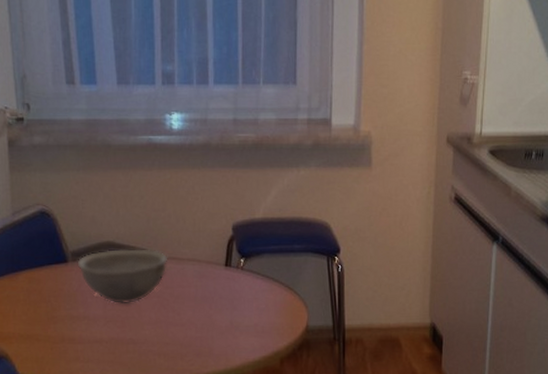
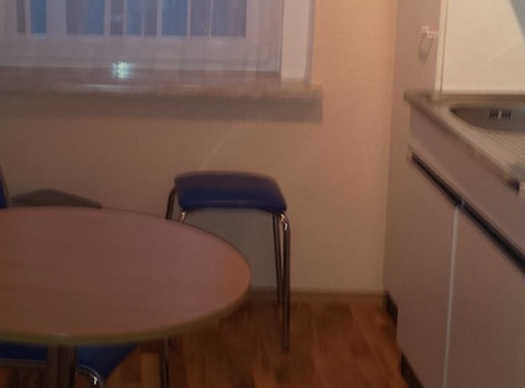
bowl: present [77,249,168,303] -> none [16,197,108,253]

